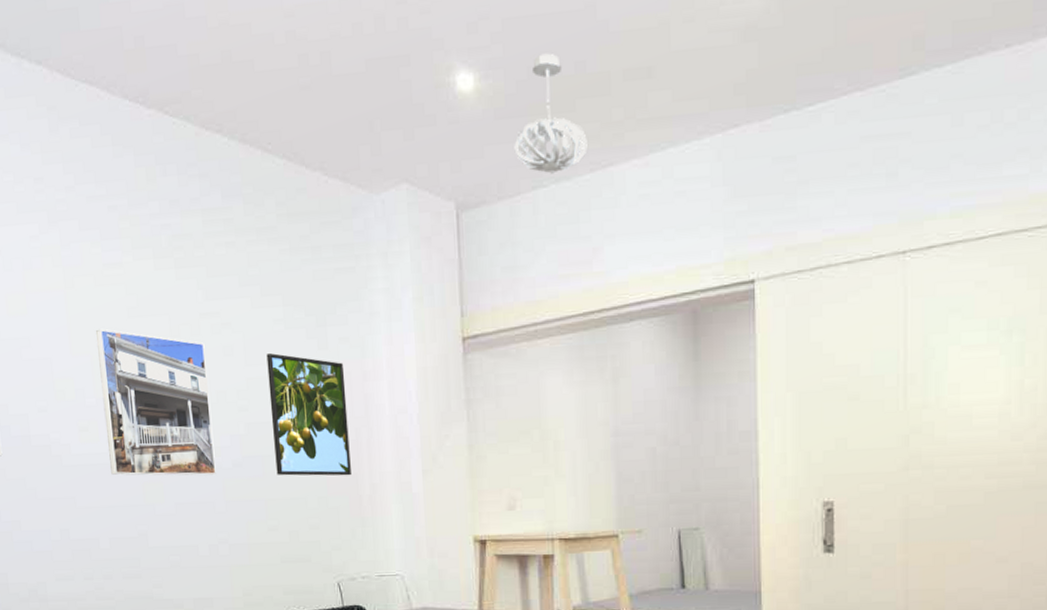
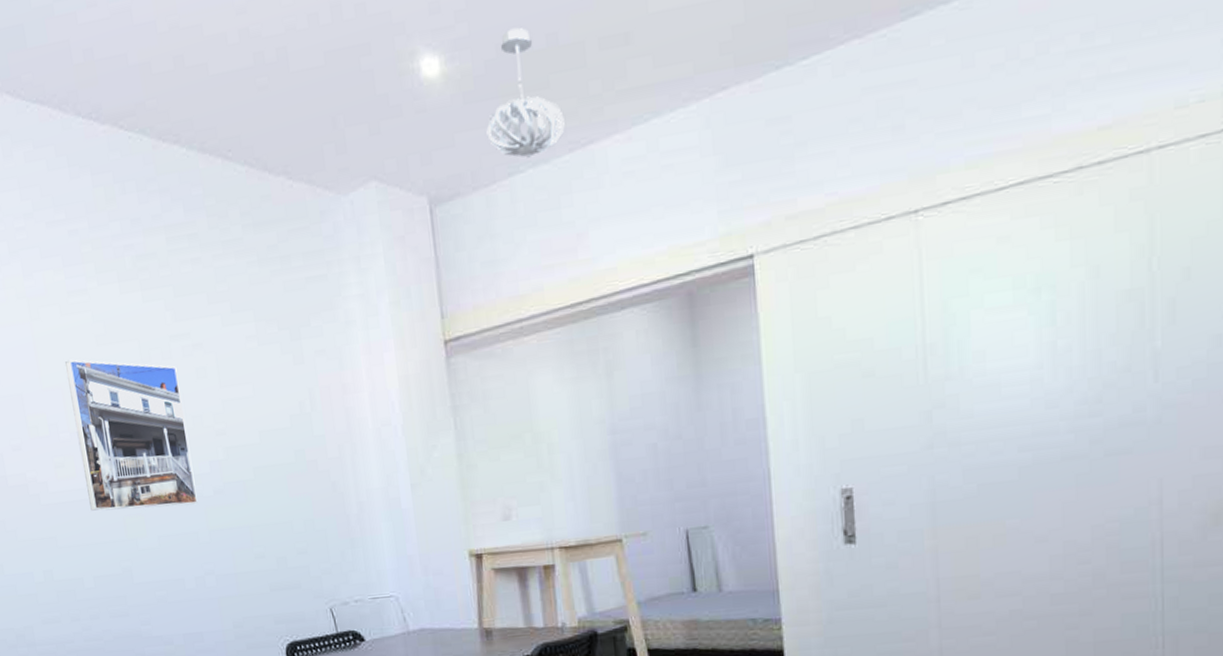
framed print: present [266,353,351,476] -> none [241,372,337,500]

